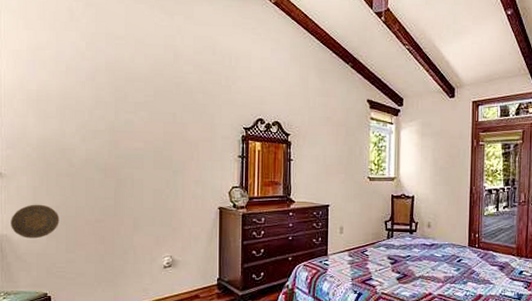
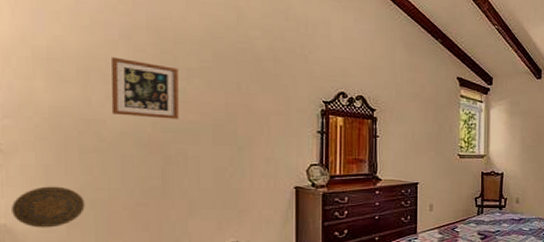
picture frame: none [79,95,128,147] -> present [110,56,179,120]

